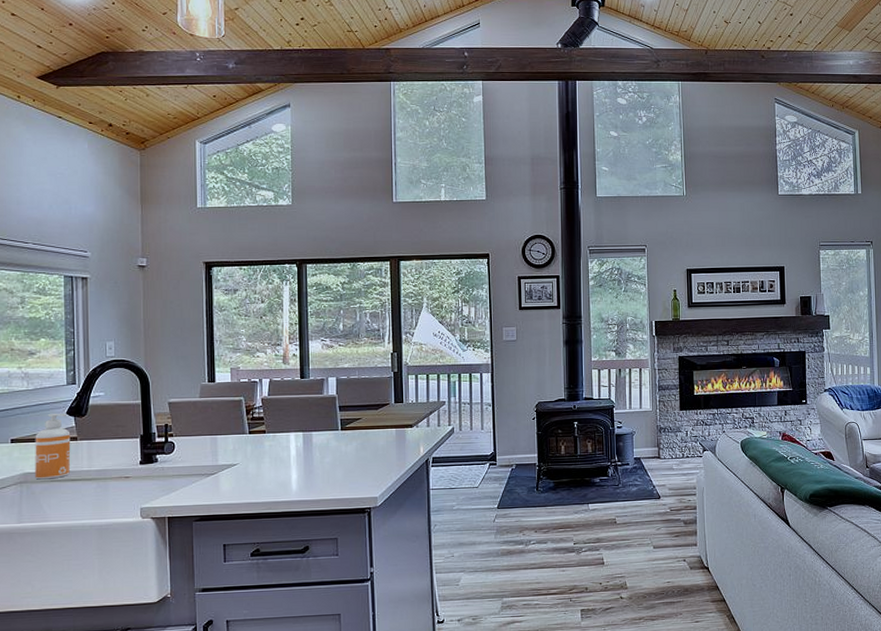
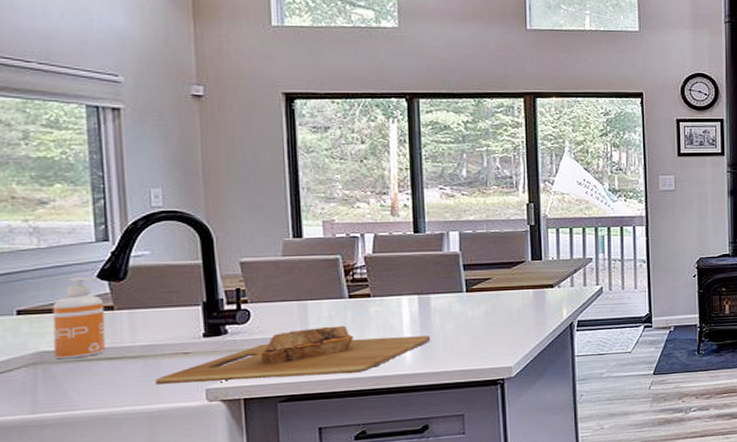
cutting board: none [105,457,312,504] -> present [156,325,431,386]

